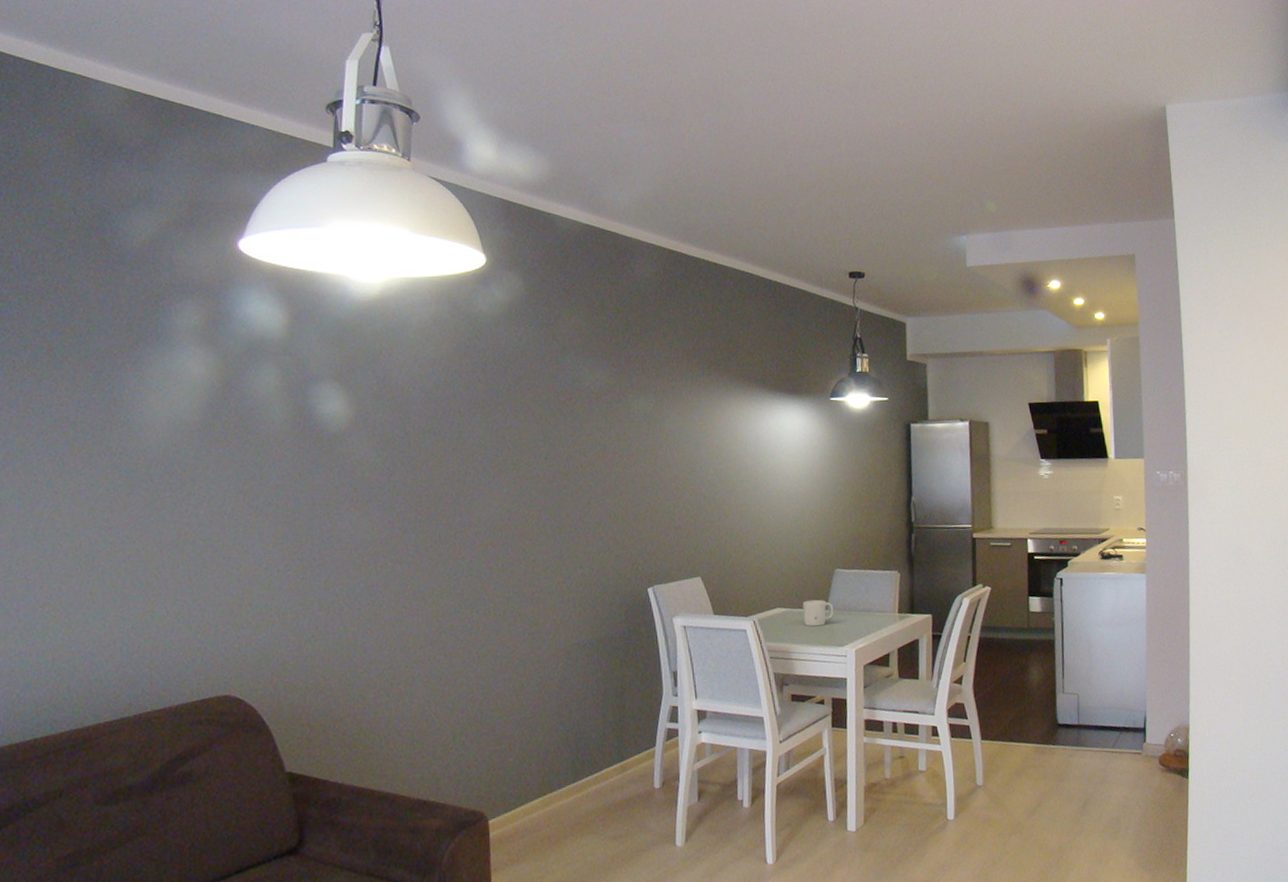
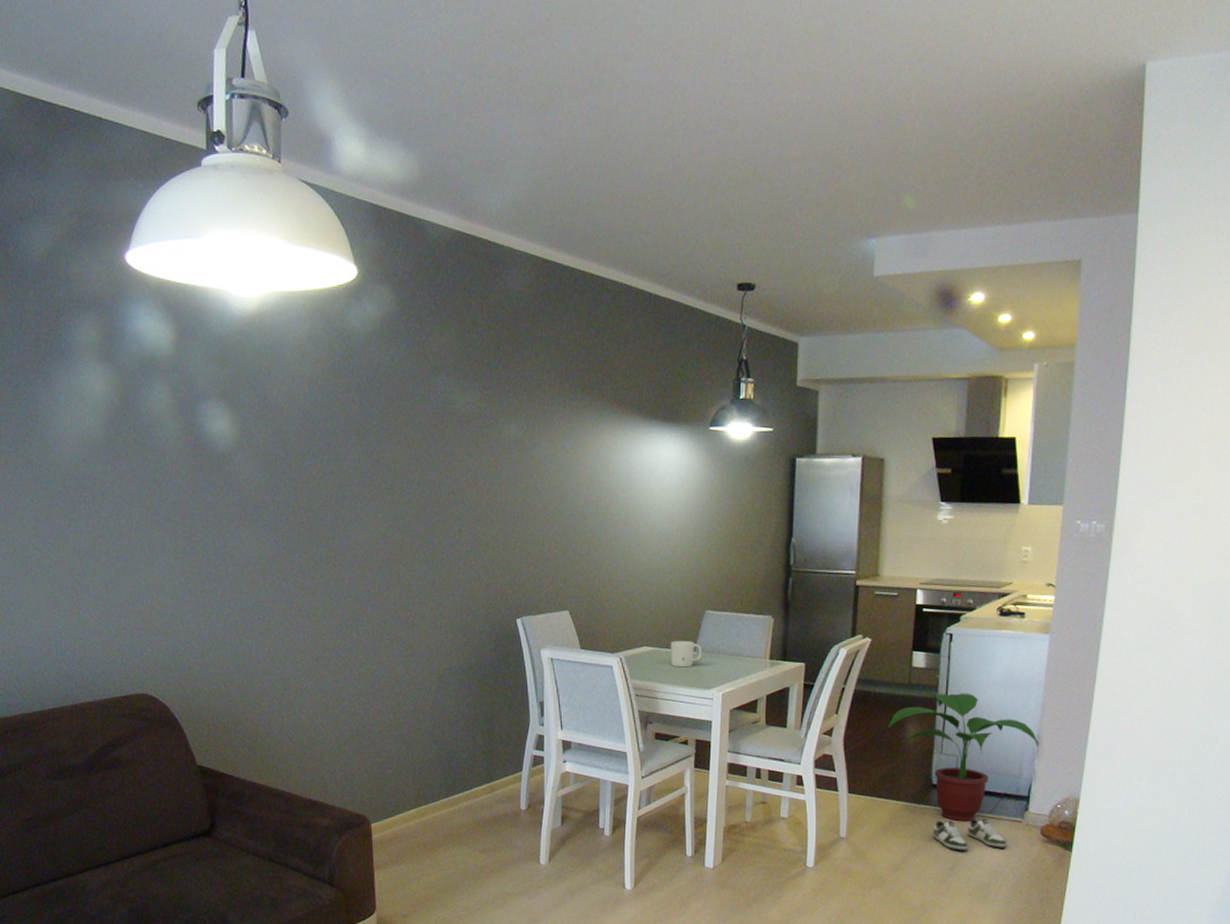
potted plant: none [1012,633,1147,759] -> present [887,692,1038,822]
shoe: none [1063,752,1131,788] -> present [933,817,1007,851]

